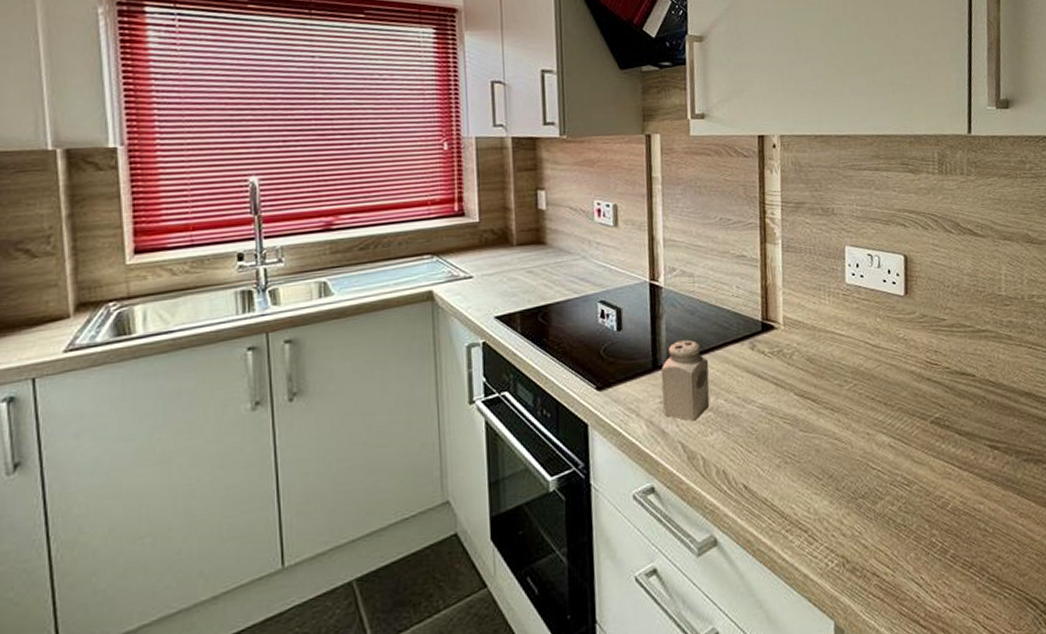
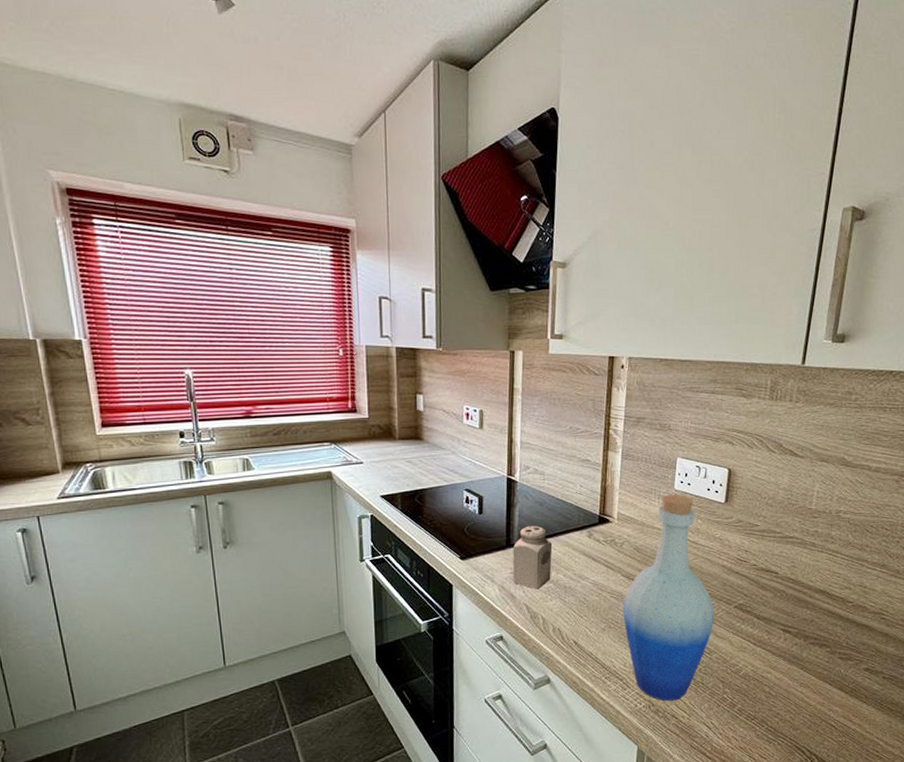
bottle: none [799,289,909,555] -> present [622,494,714,701]

